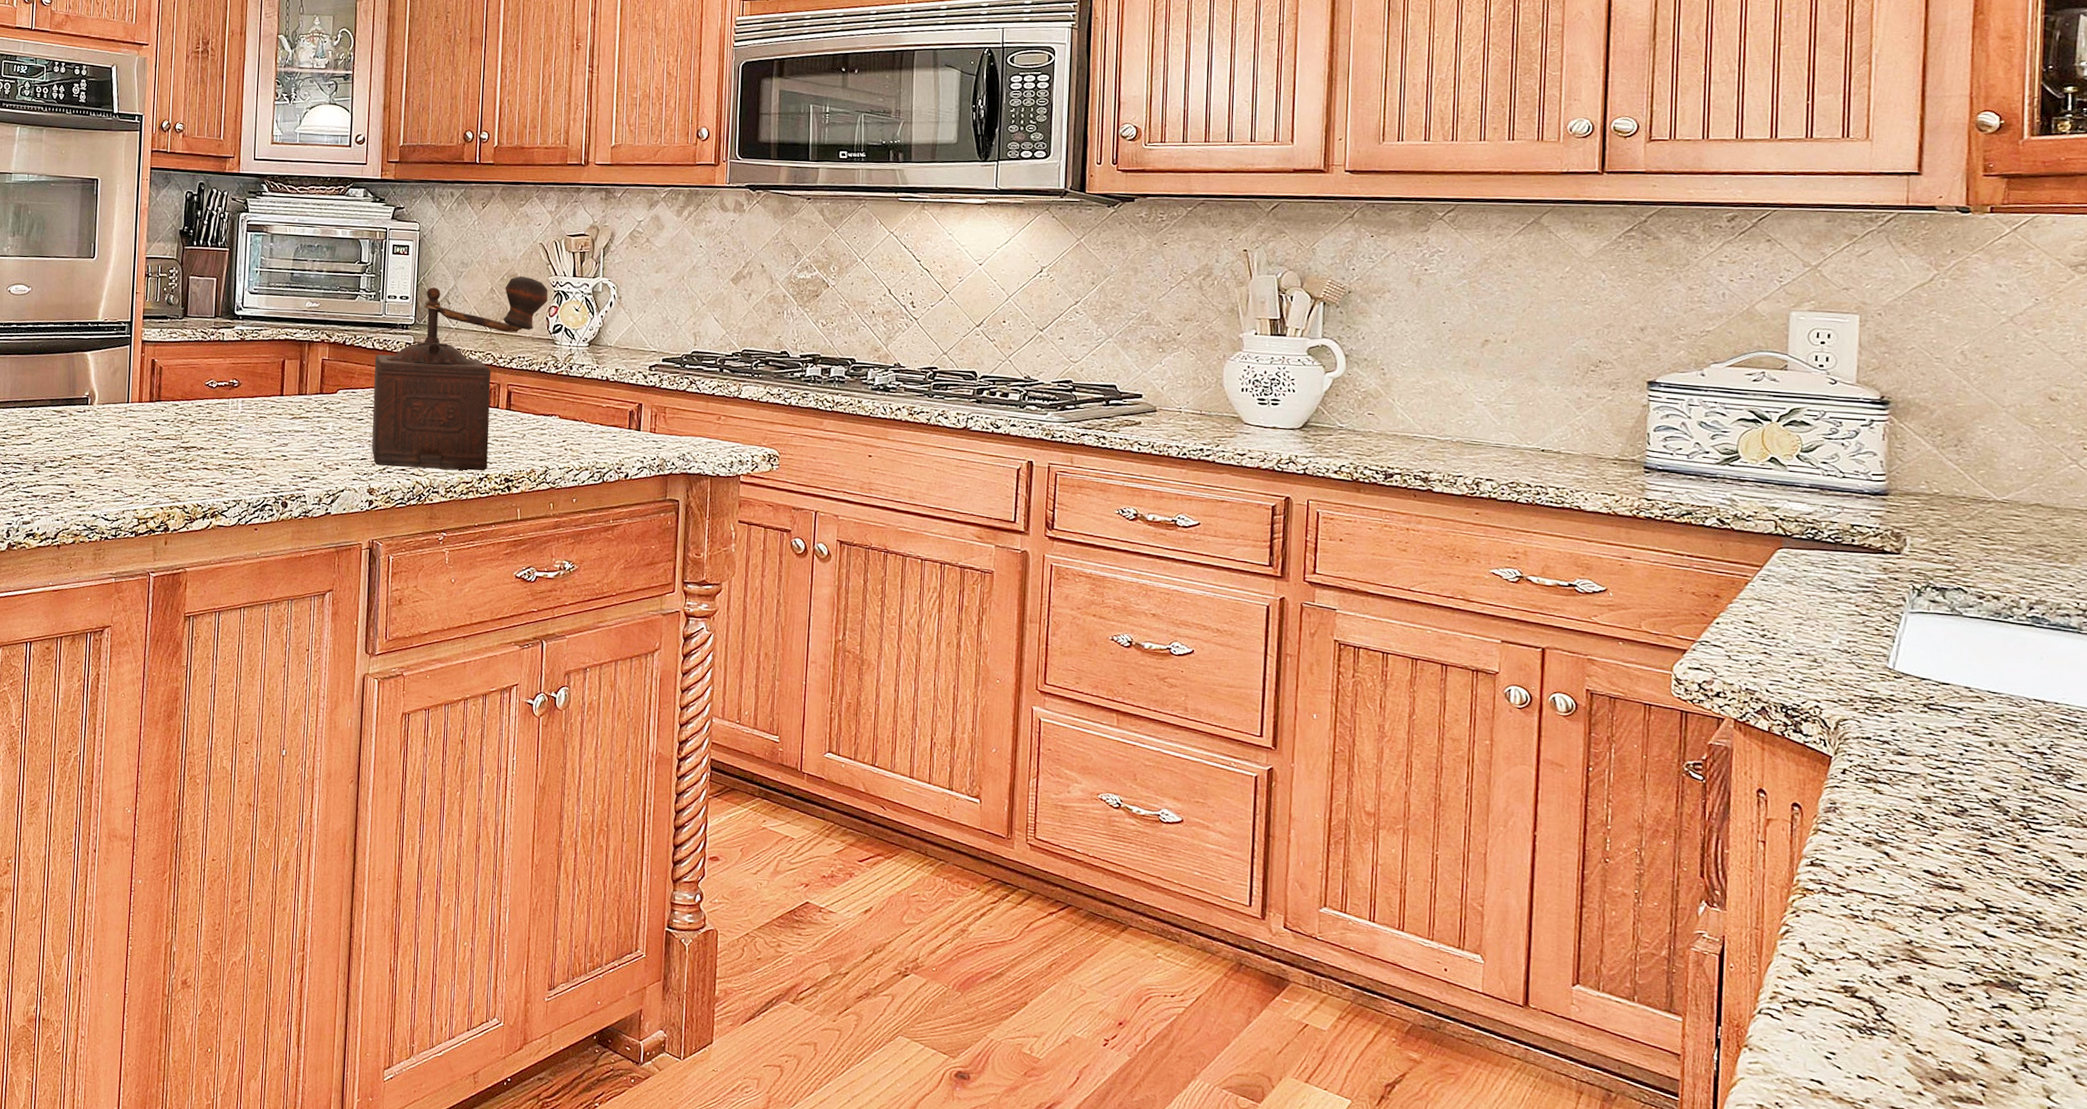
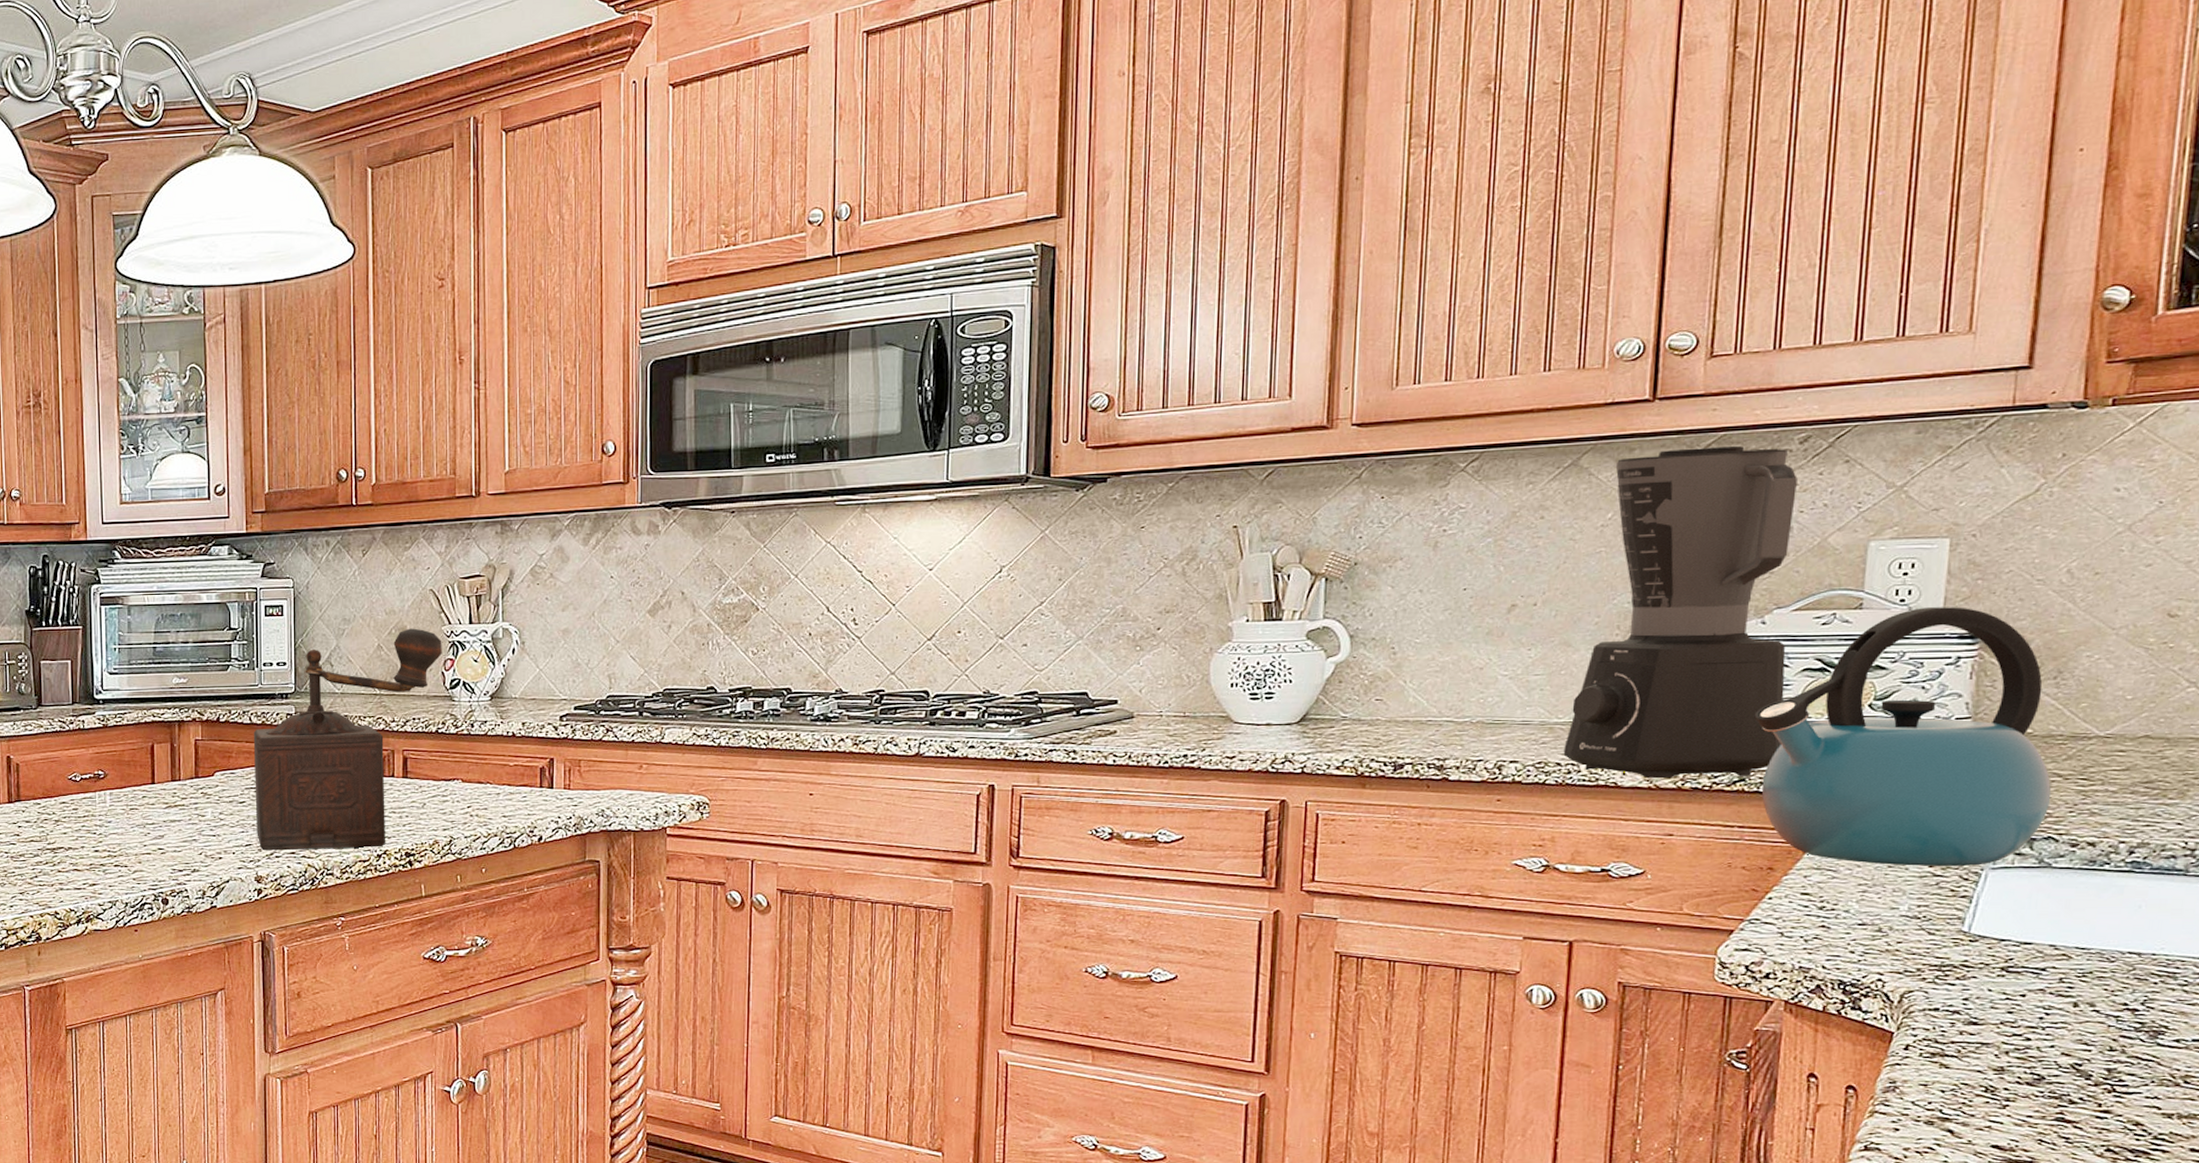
blender: none [1533,217,1727,511] -> present [1563,446,1797,779]
kettle: none [1698,373,1959,609] -> present [1754,607,2052,866]

